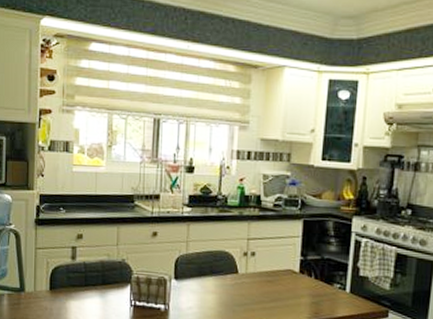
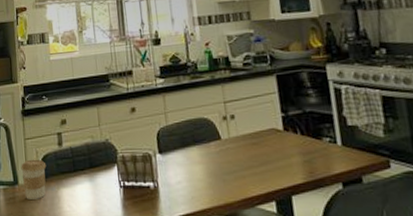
coffee cup: none [29,269,57,308] -> present [21,159,47,199]

